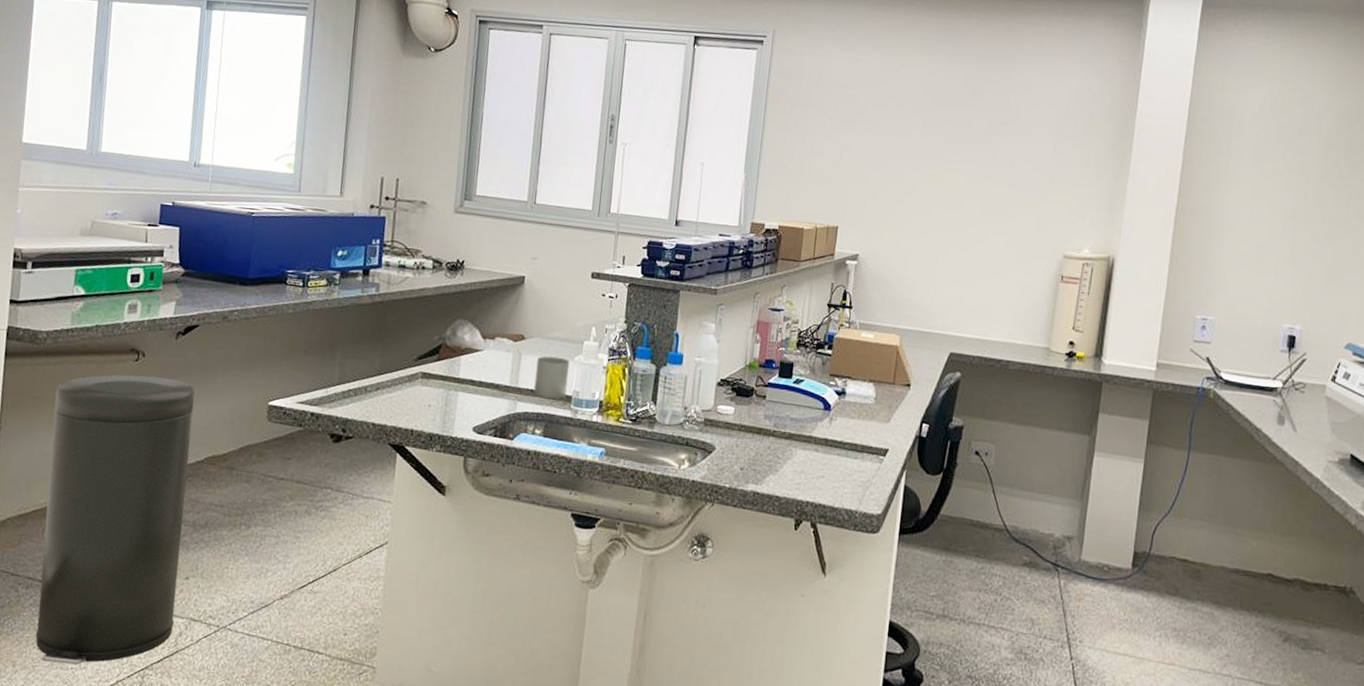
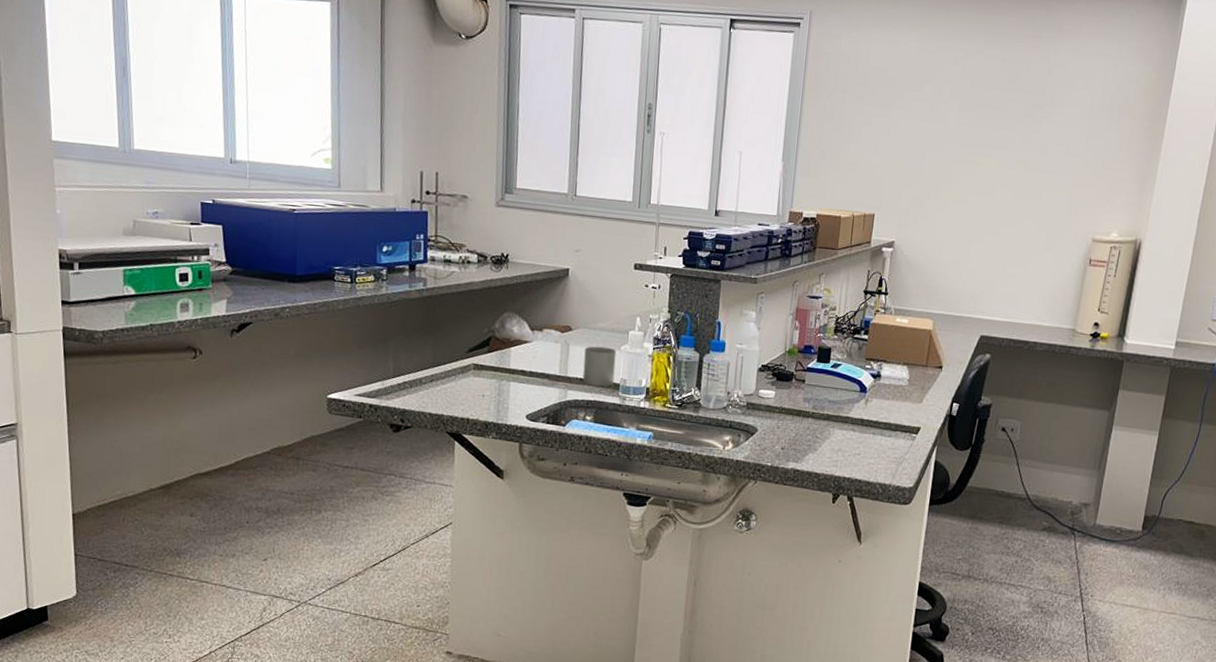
pedal bin: present [35,374,195,665] -> none [119,372,258,639]

